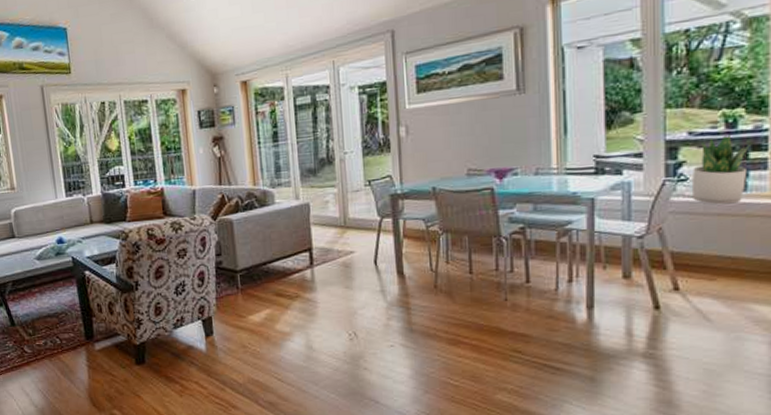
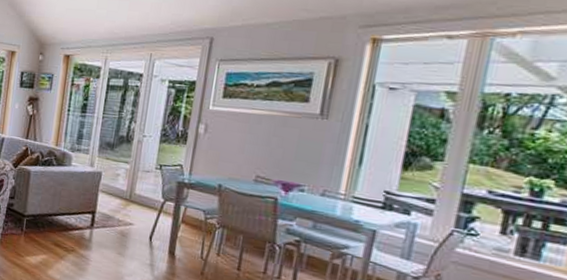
planter: present [691,134,750,205] -> none [479,202,553,270]

